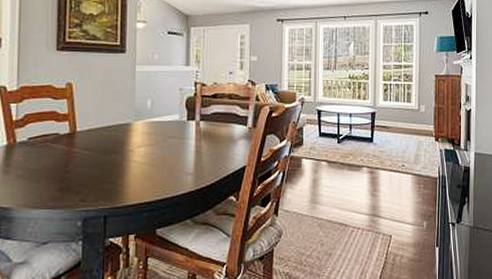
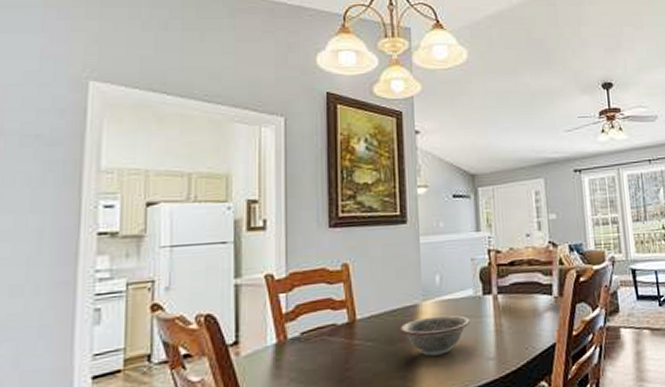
decorative bowl: none [113,134,174,167] -> present [399,315,470,357]

